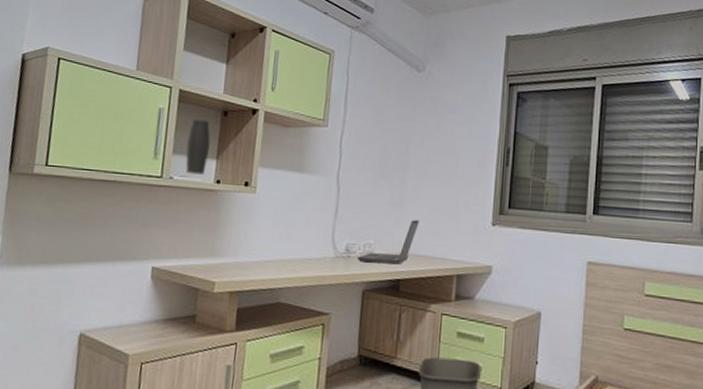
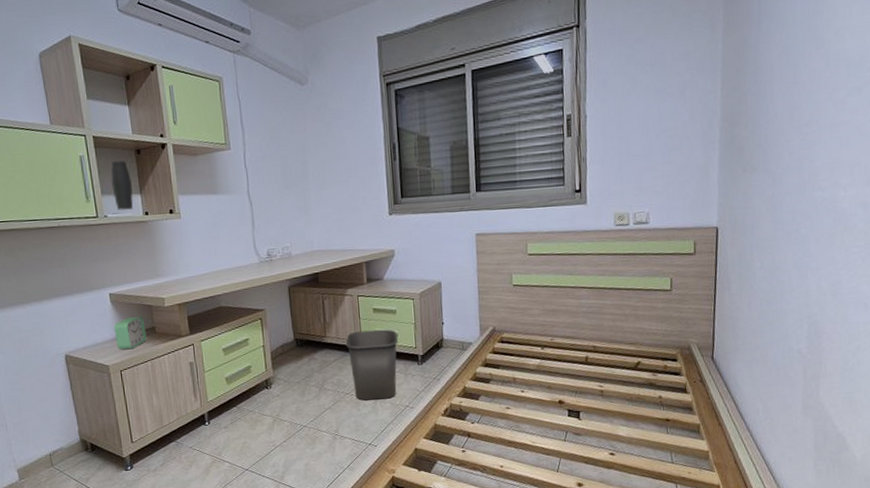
alarm clock: none [144,298,185,339] -> present [114,316,147,350]
laptop computer: present [357,220,420,265] -> none [279,220,326,263]

